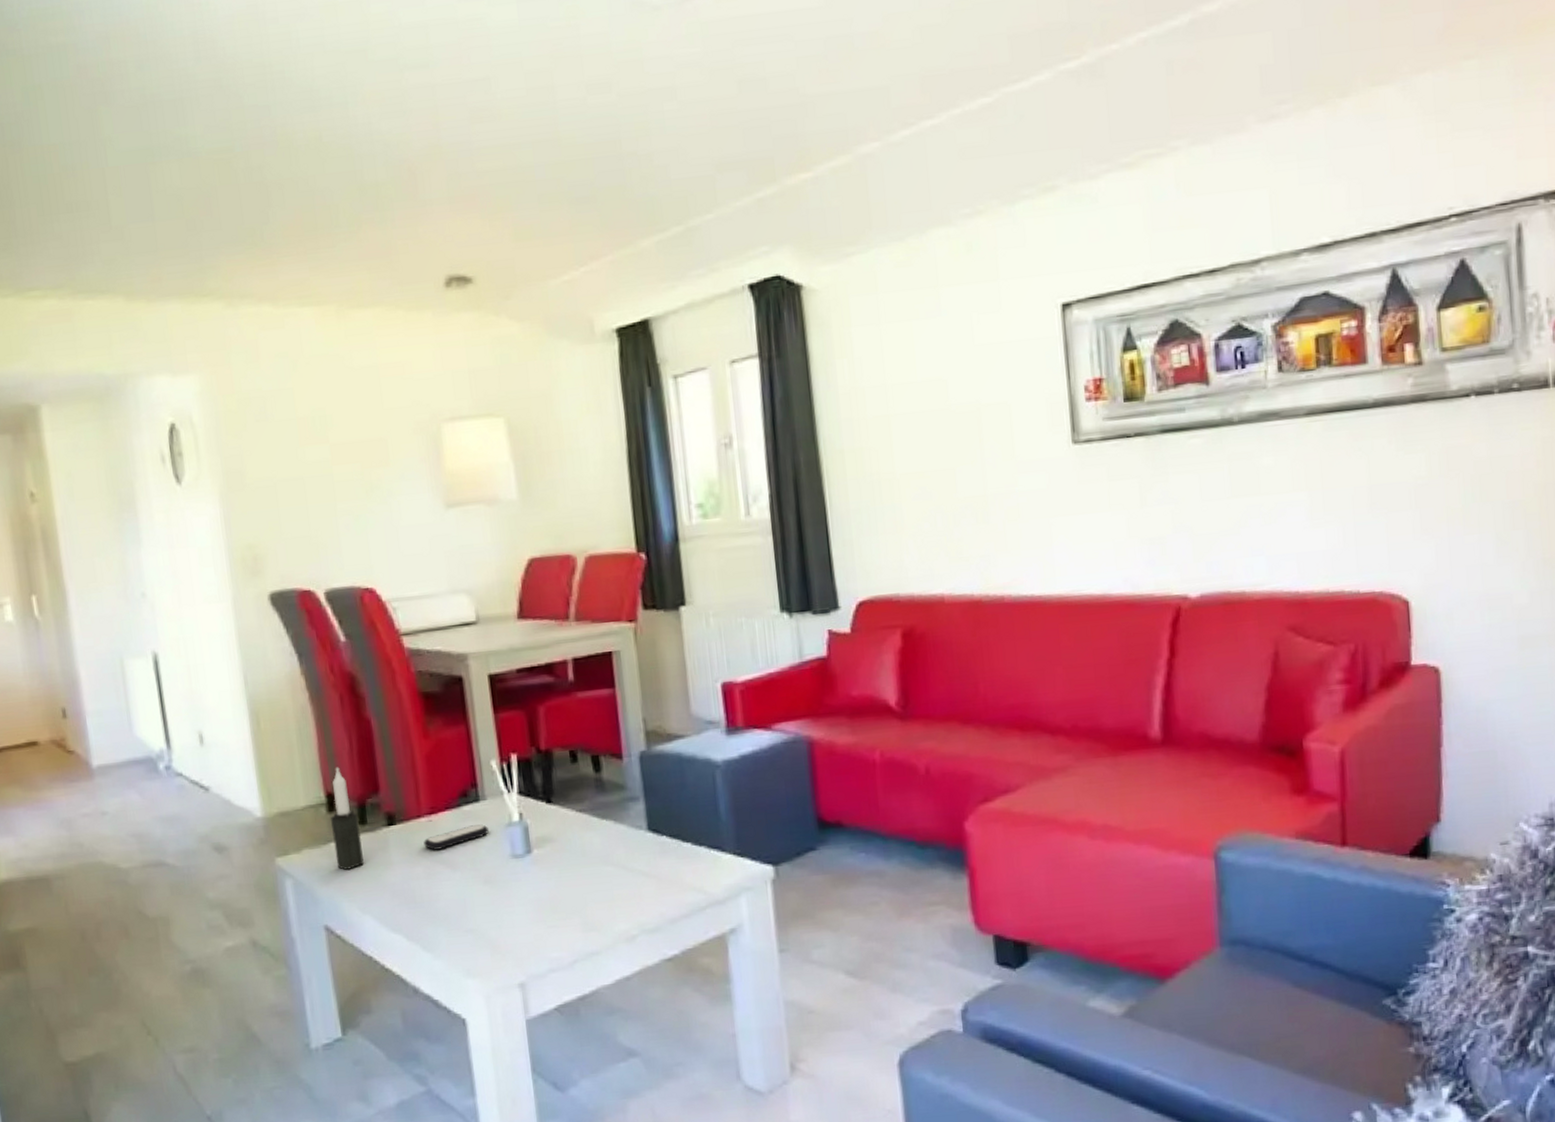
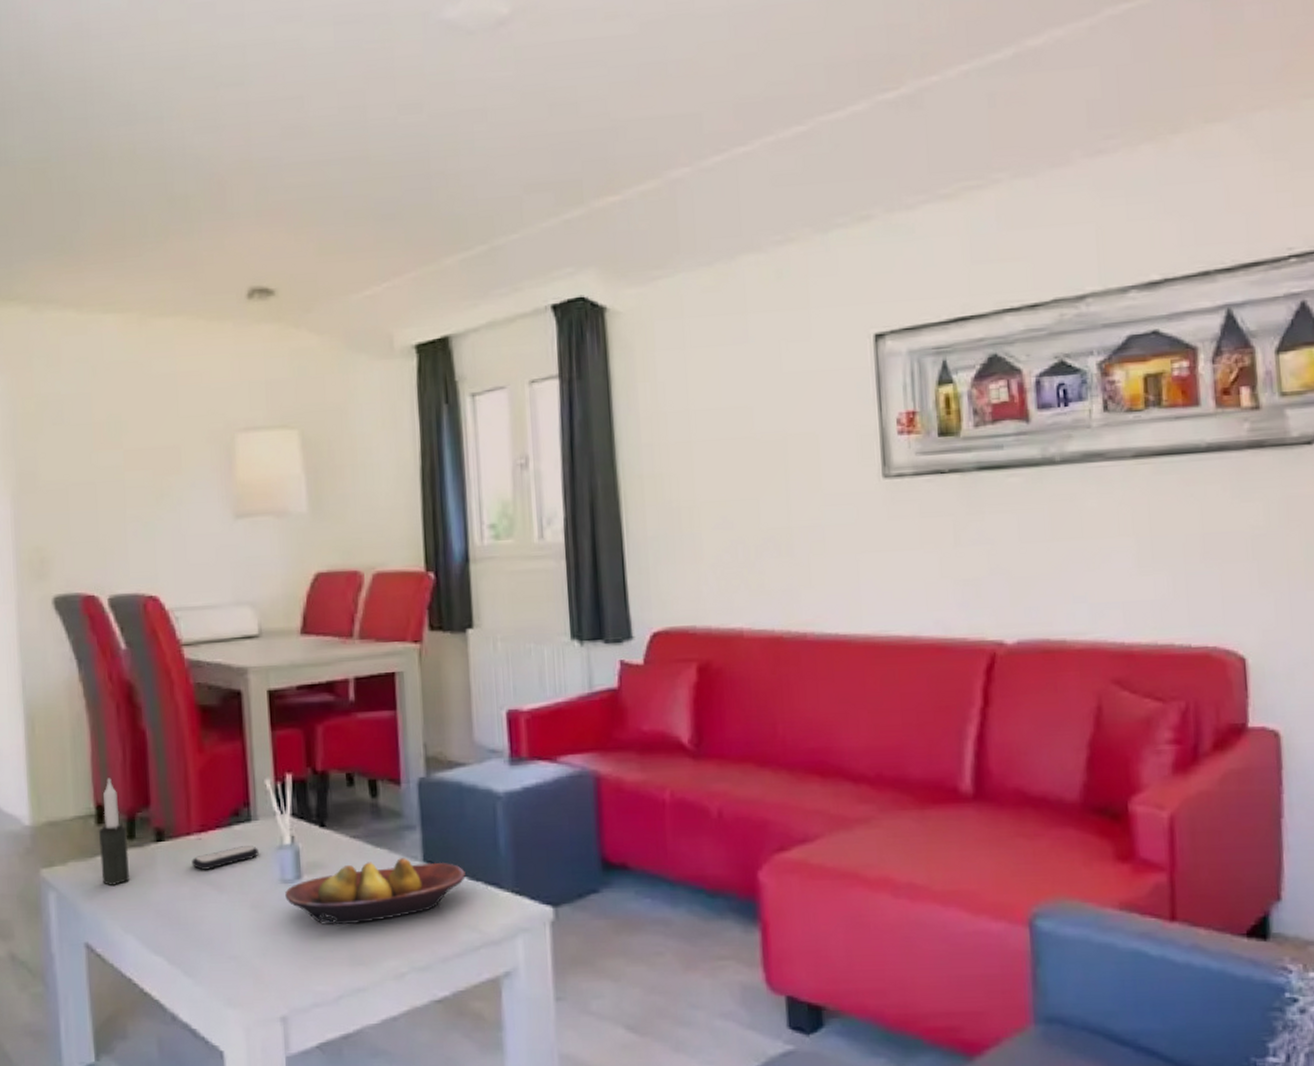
fruit bowl: none [516,828,689,895] -> present [285,858,466,925]

